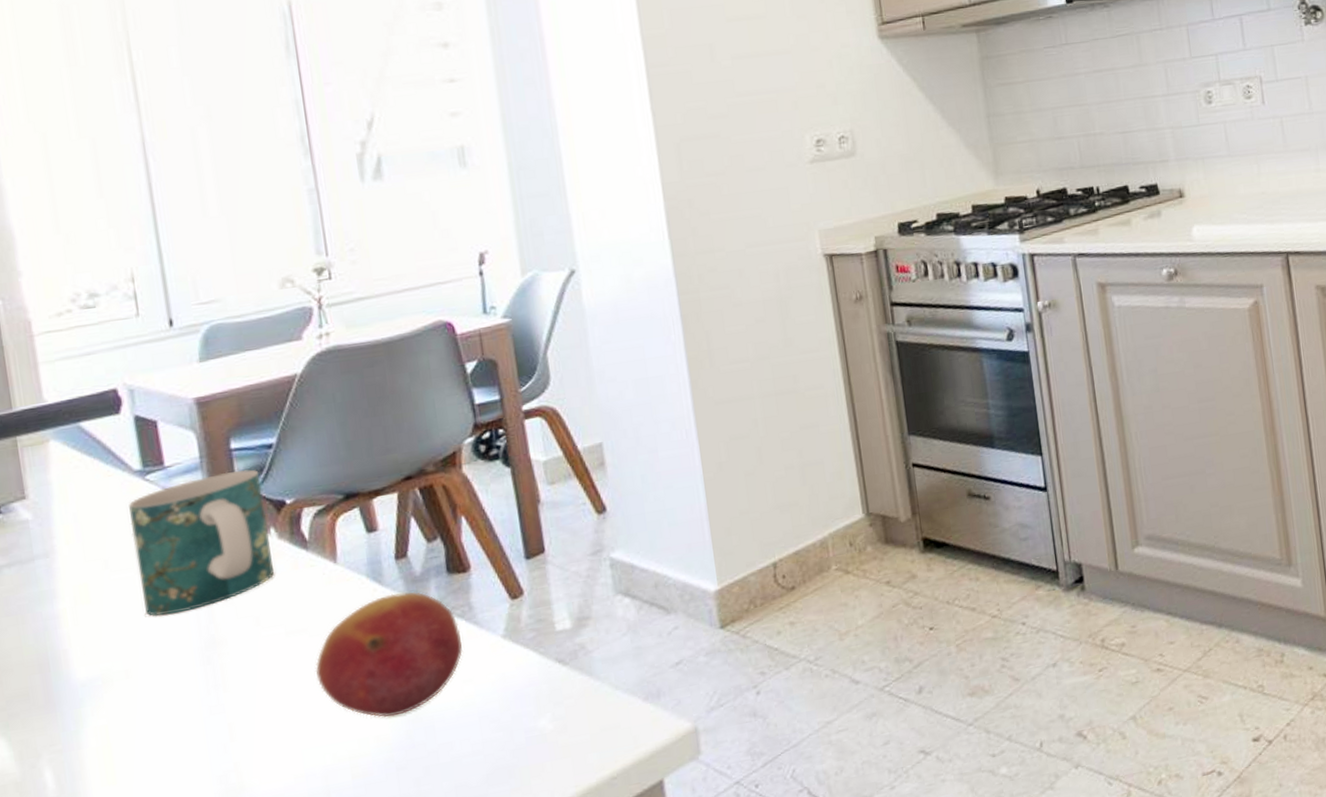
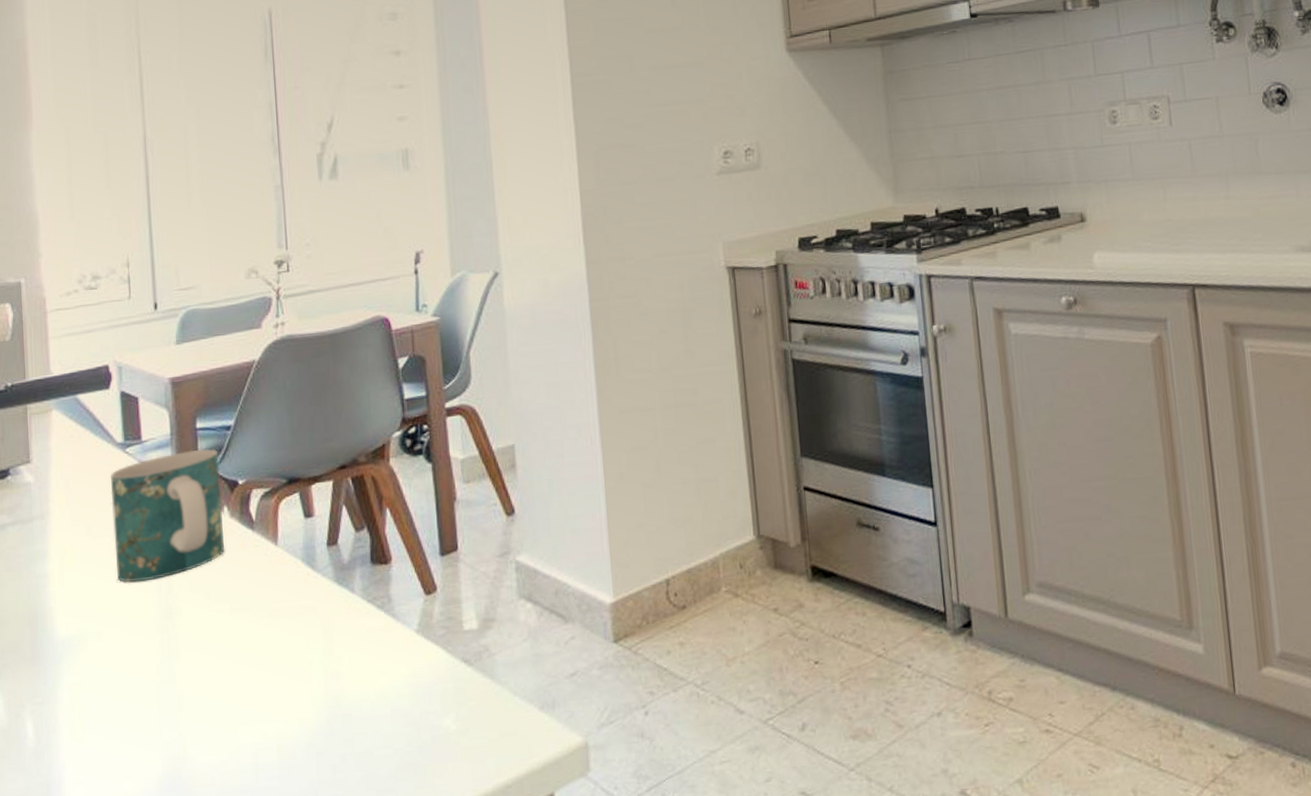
fruit: present [315,591,464,718] -> none [253,578,381,702]

